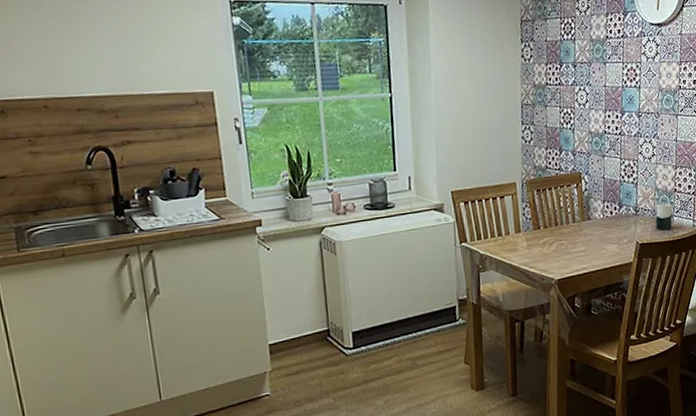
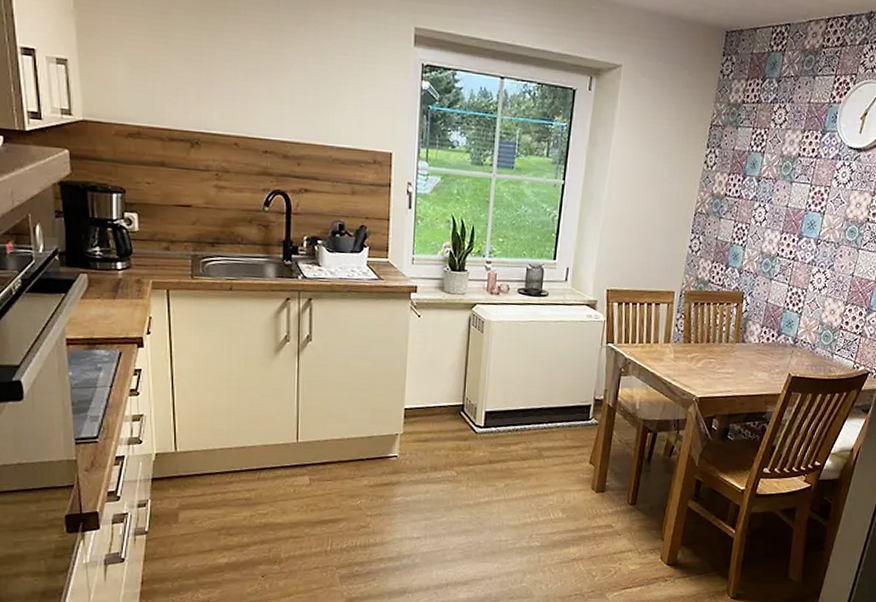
cup: present [655,203,673,231] -> none [812,338,834,367]

